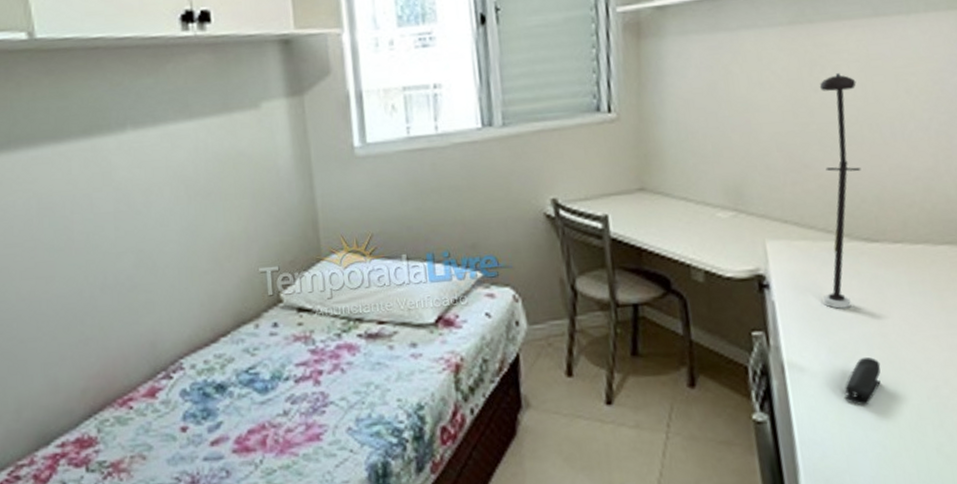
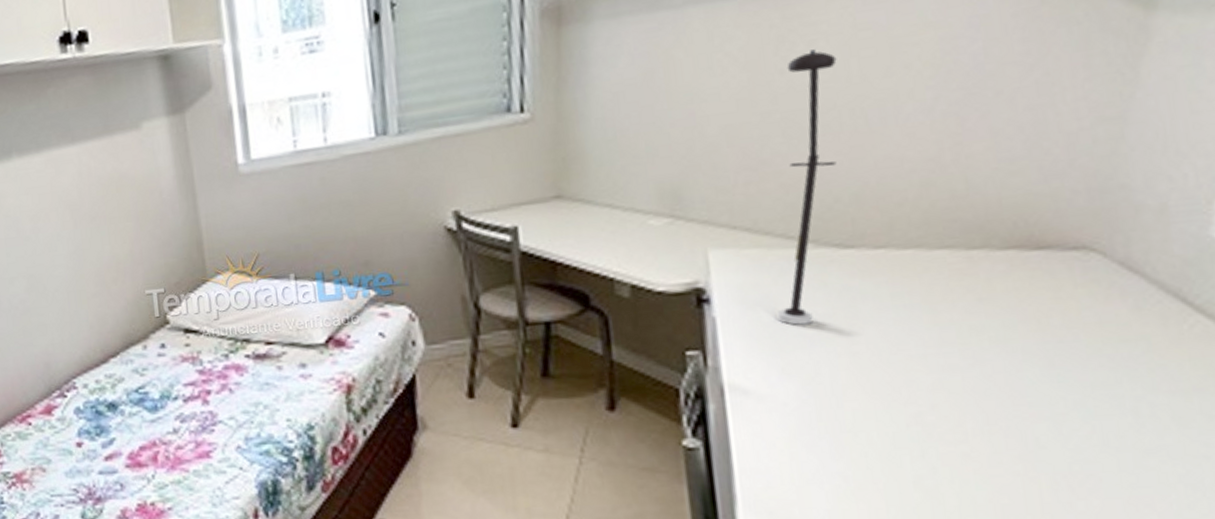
stapler: present [844,356,881,406] -> none [797,378,848,433]

